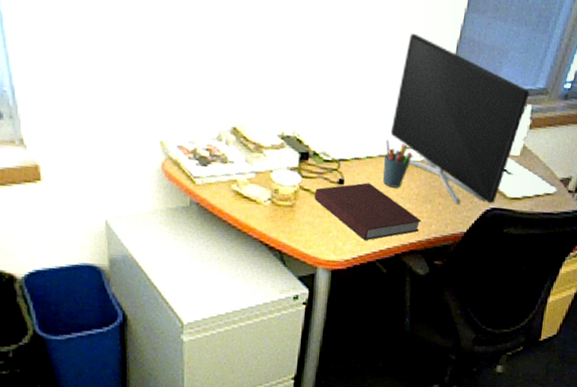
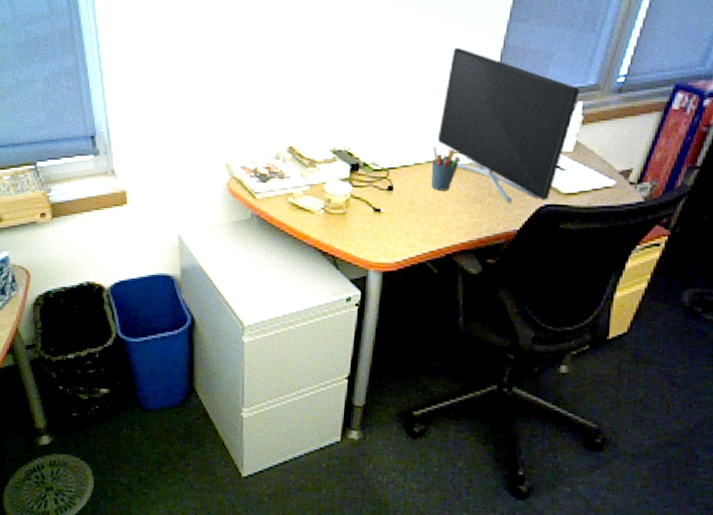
notebook: present [314,182,422,241] -> none [364,188,472,243]

